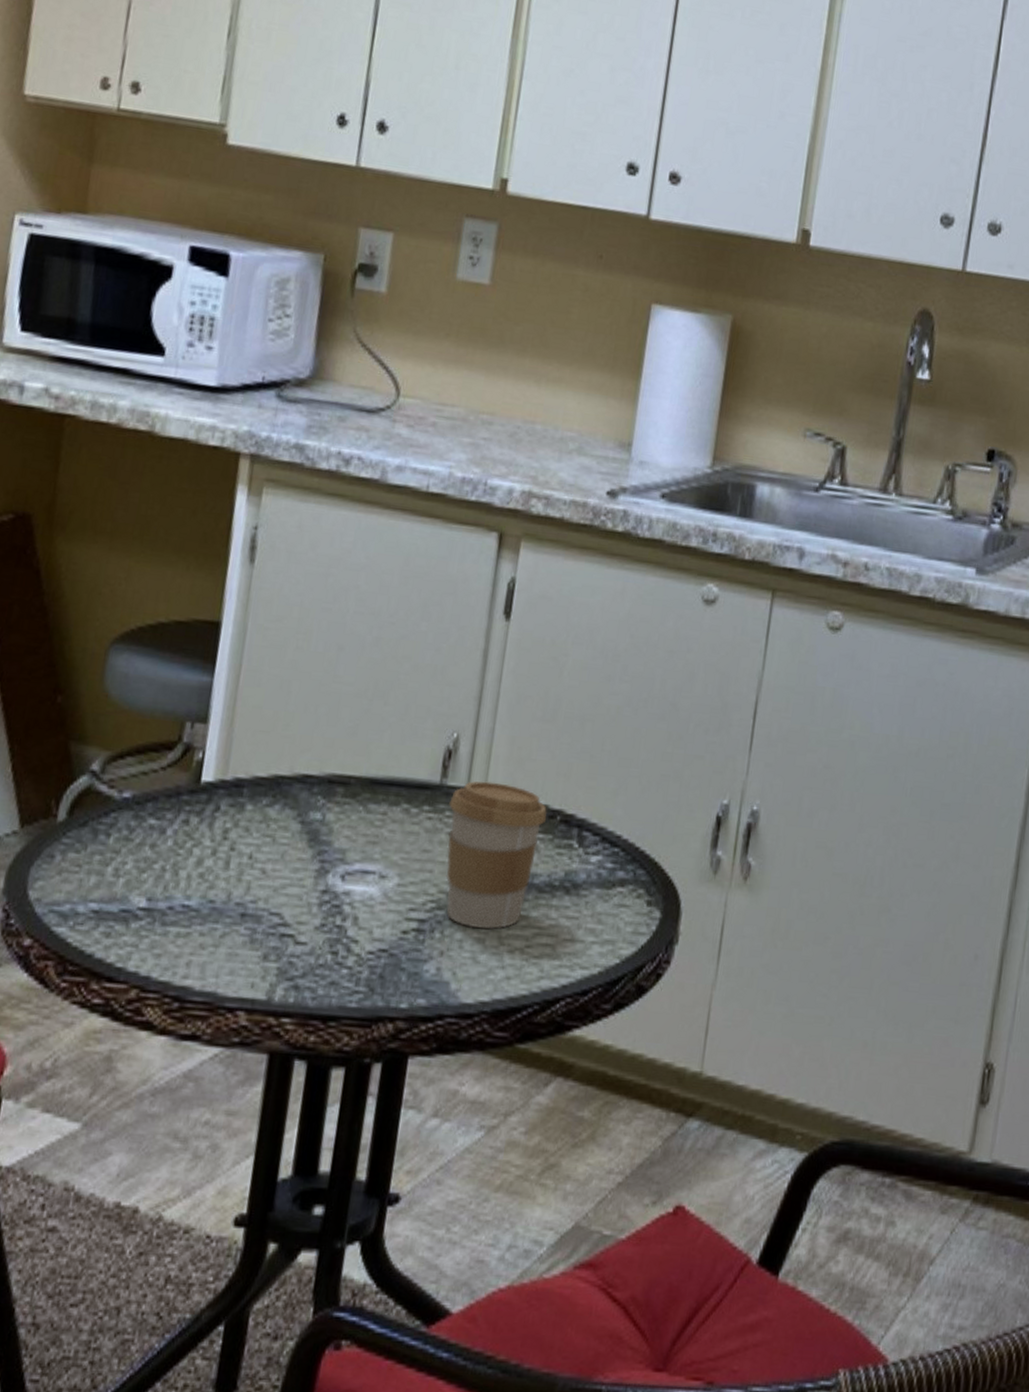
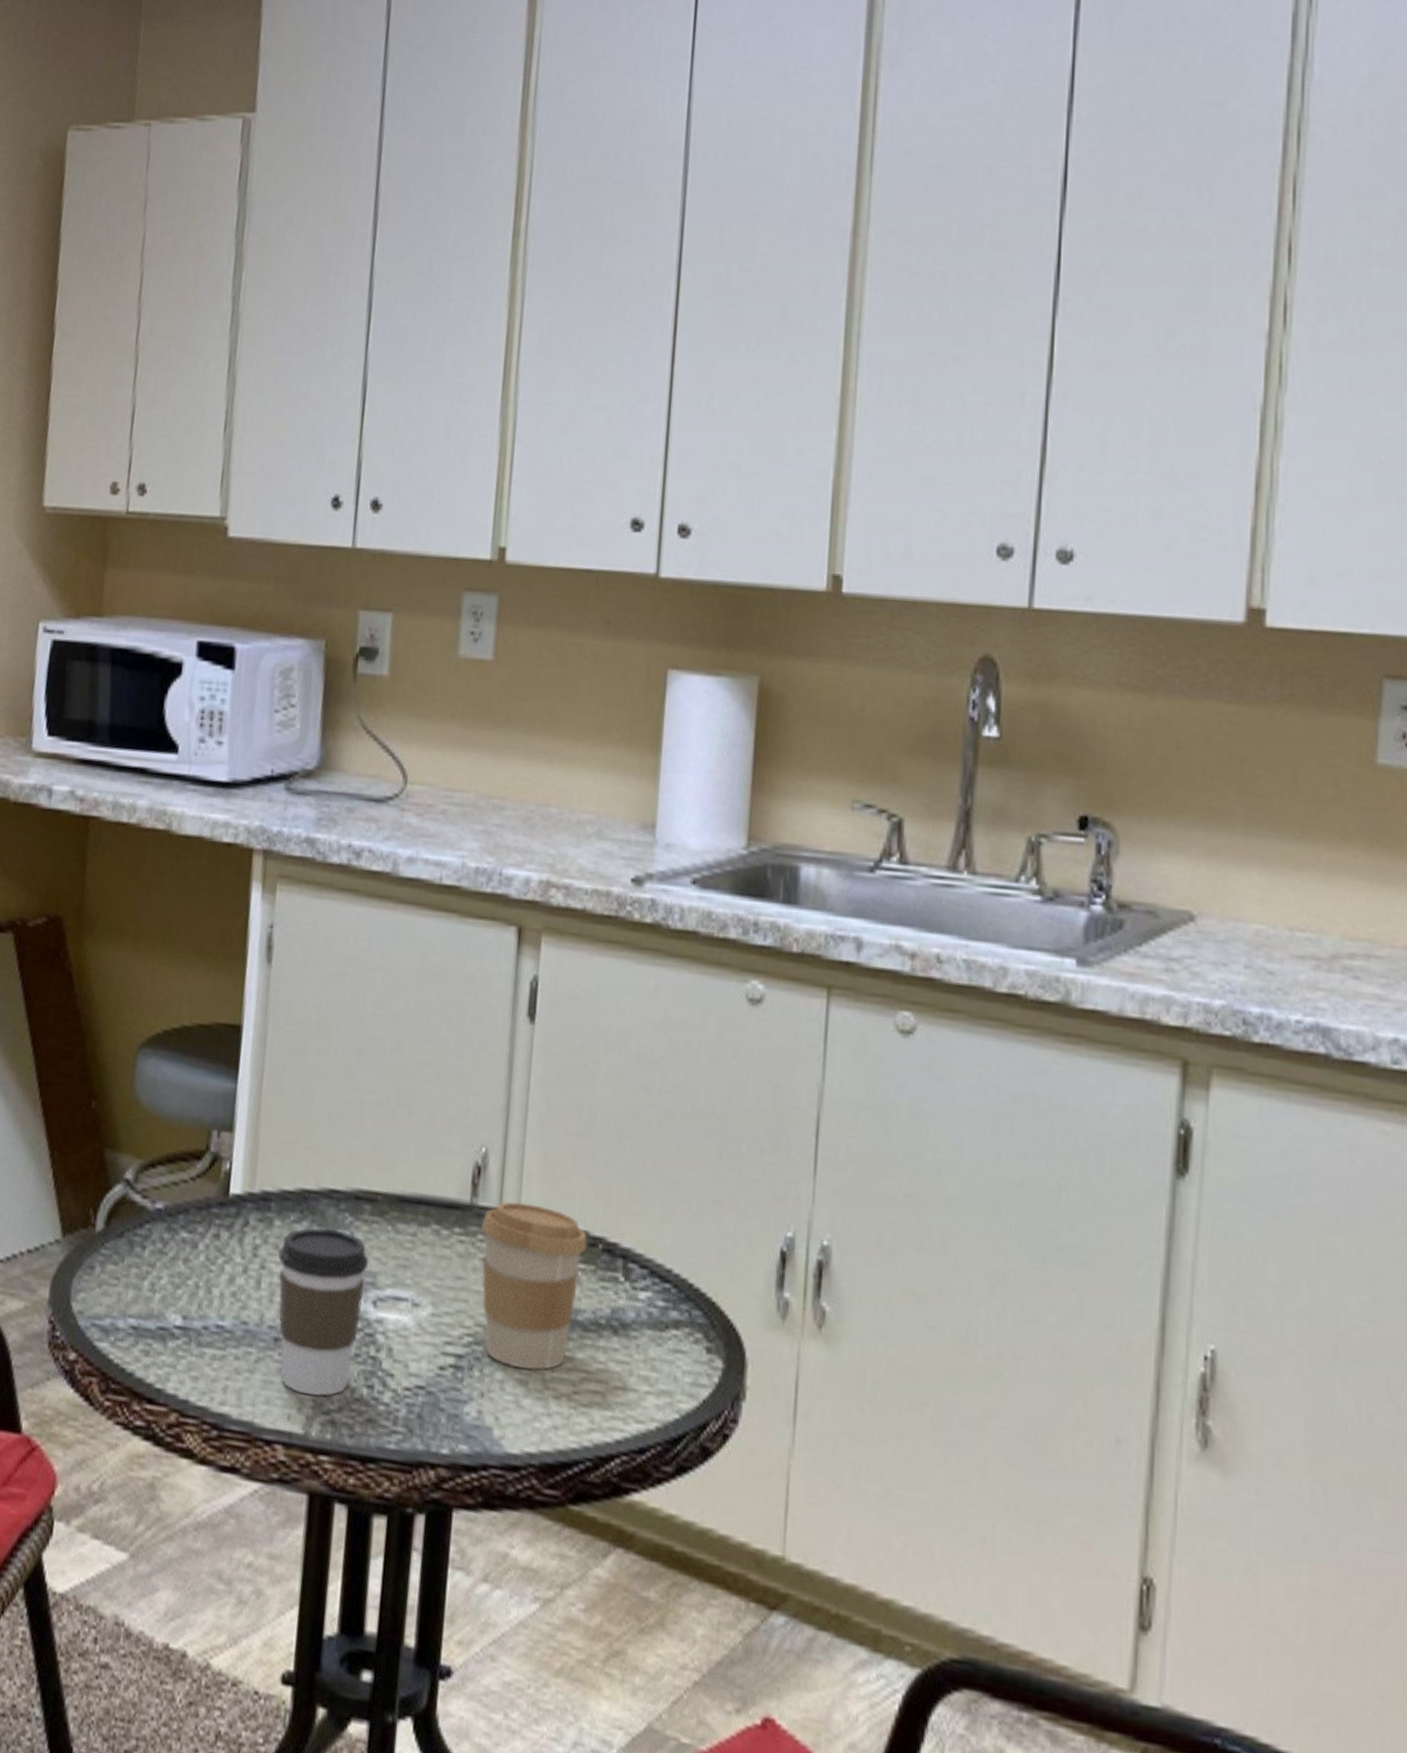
coffee cup: none [245,810,339,964] -> present [277,1227,369,1396]

